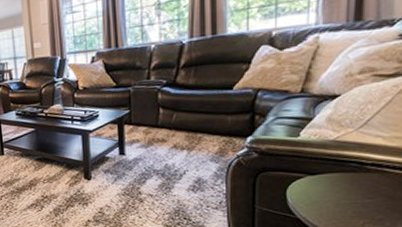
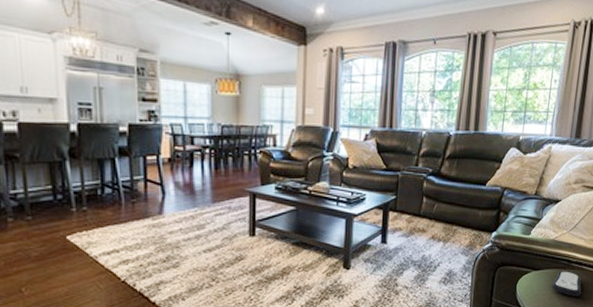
remote control: none [336,174,386,204] -> present [551,271,582,297]

